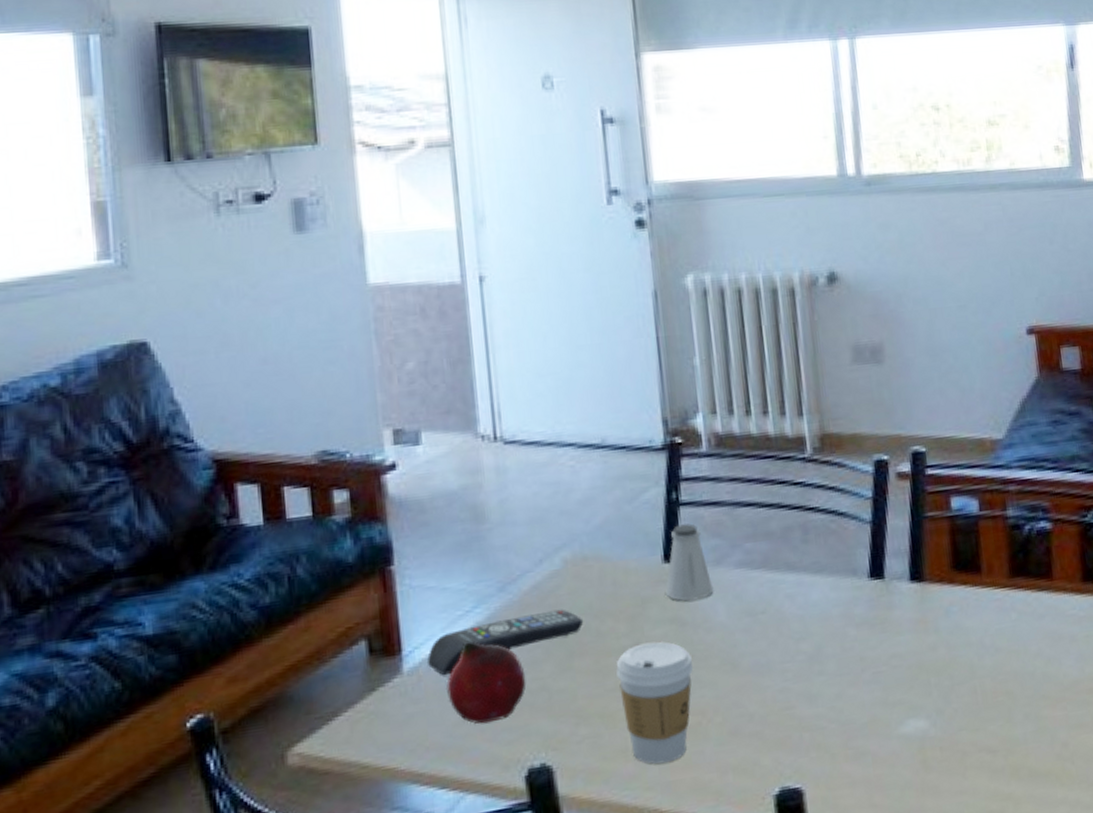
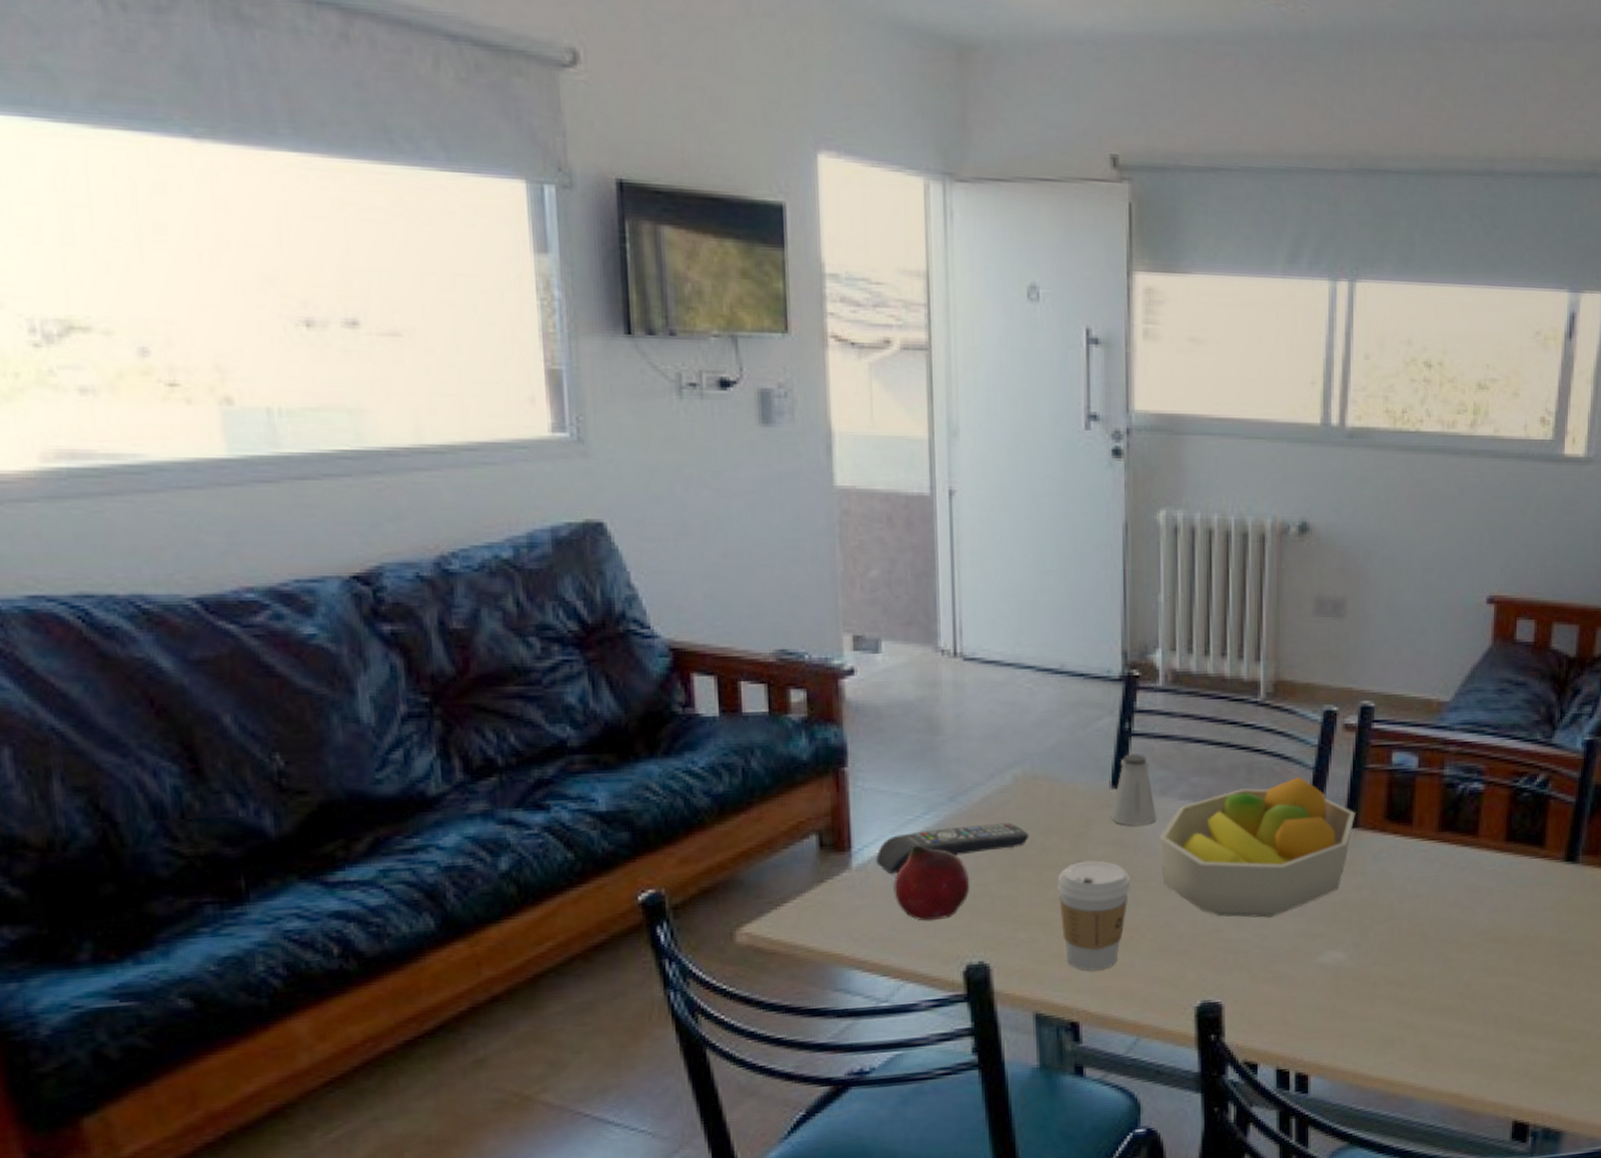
fruit bowl: none [717,532,920,692] -> present [1159,777,1355,918]

